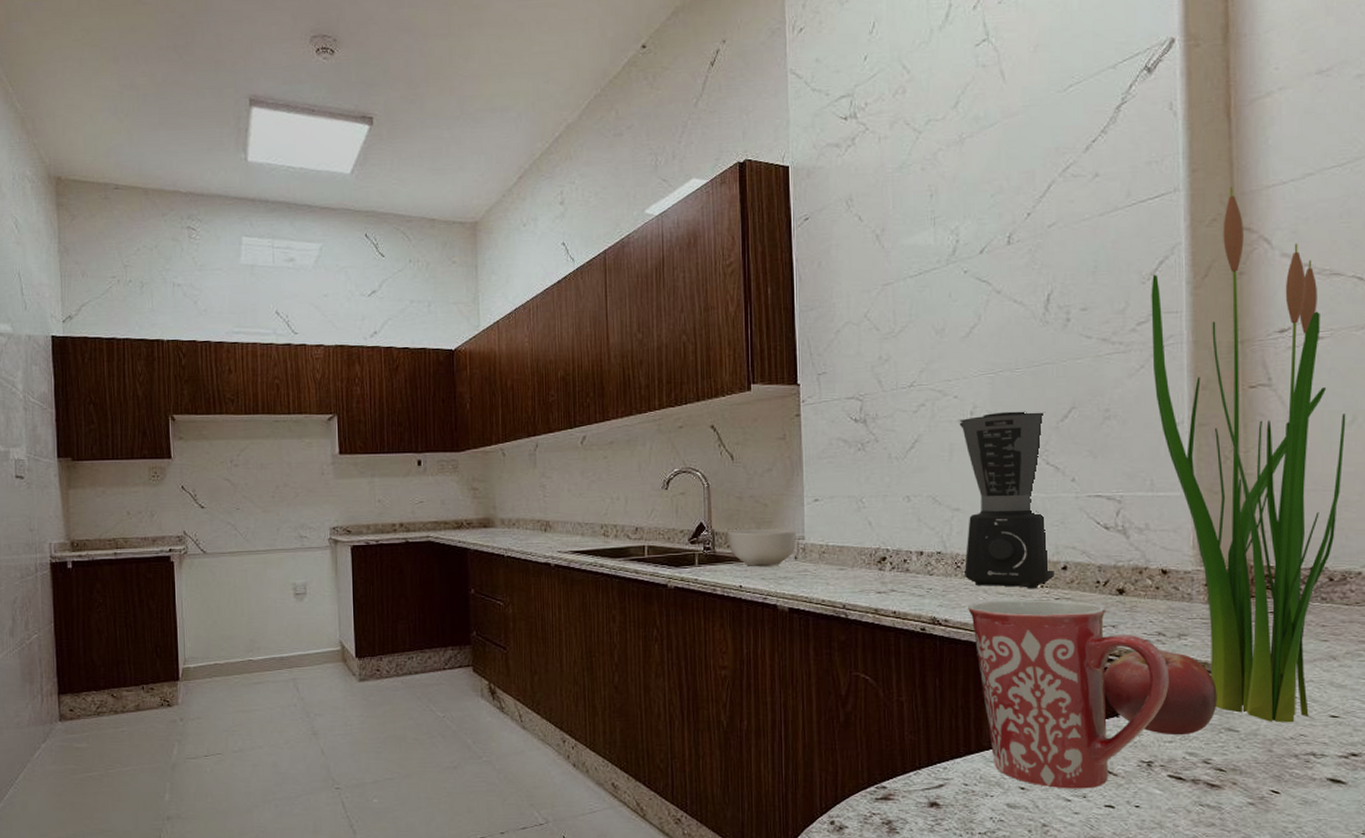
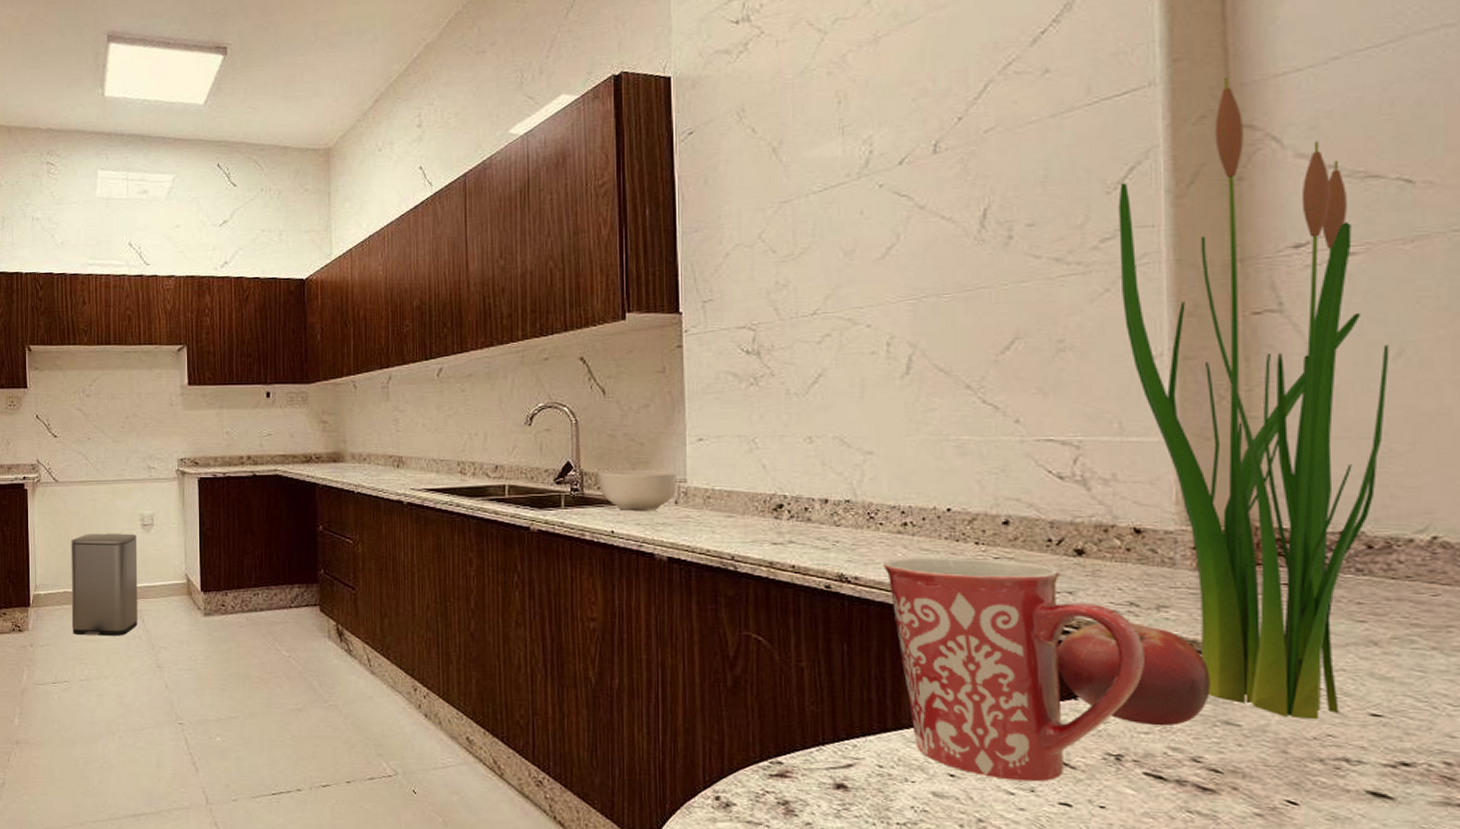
pedal bin: none [221,603,293,707] -> present [71,533,138,636]
blender: present [959,411,1054,589] -> none [873,342,993,546]

